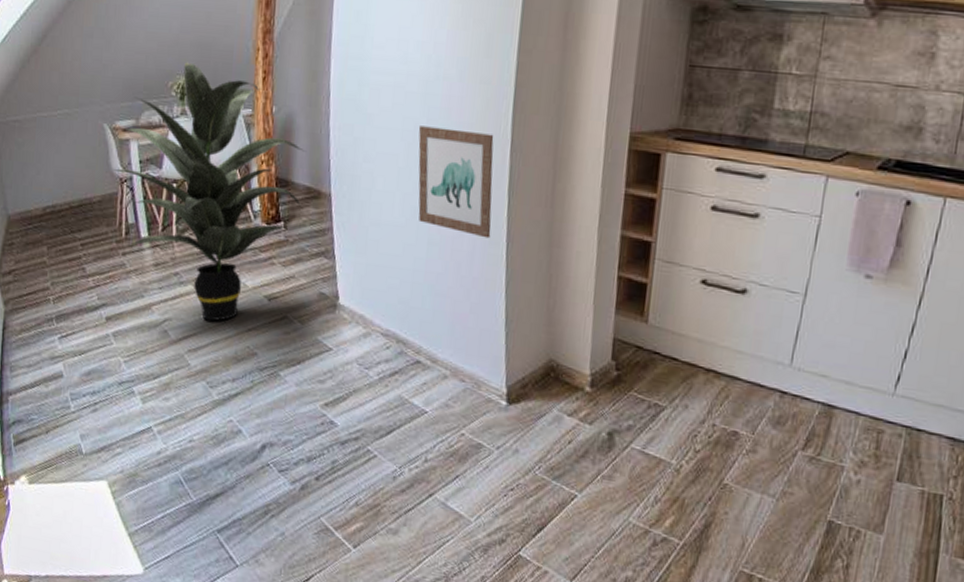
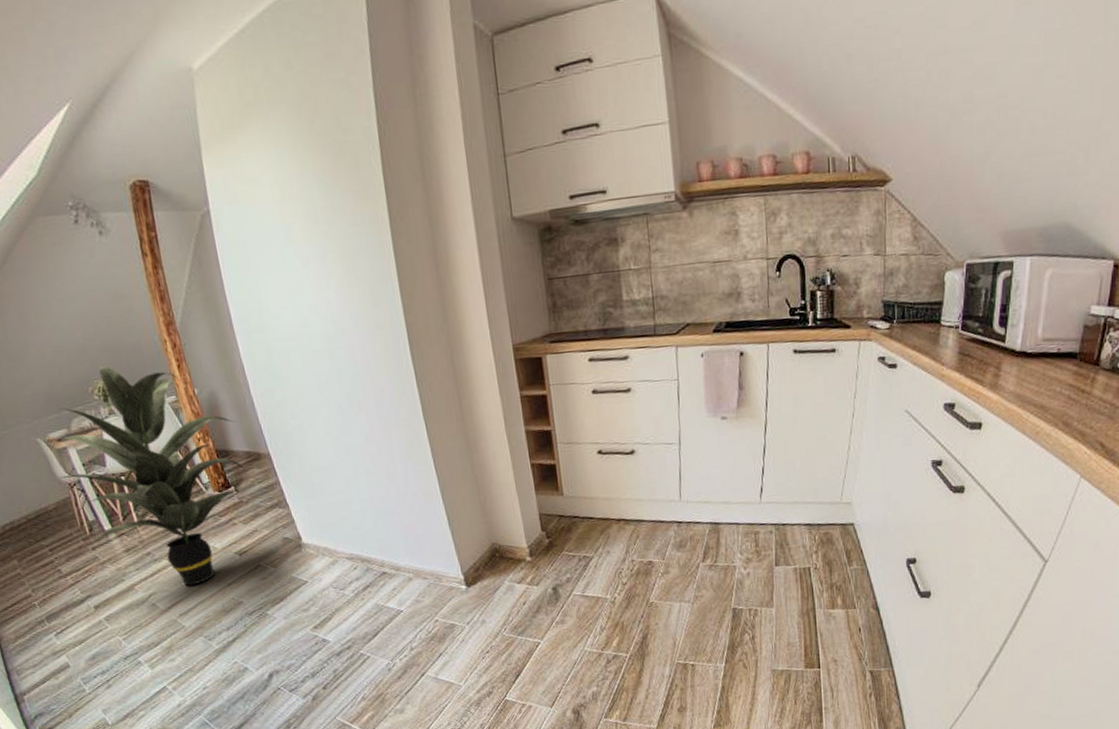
wall art: present [418,126,494,239] -> none [332,371,418,460]

